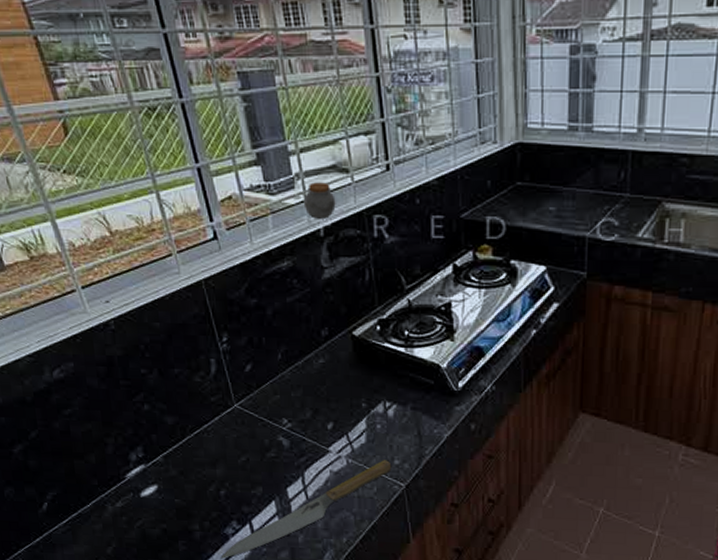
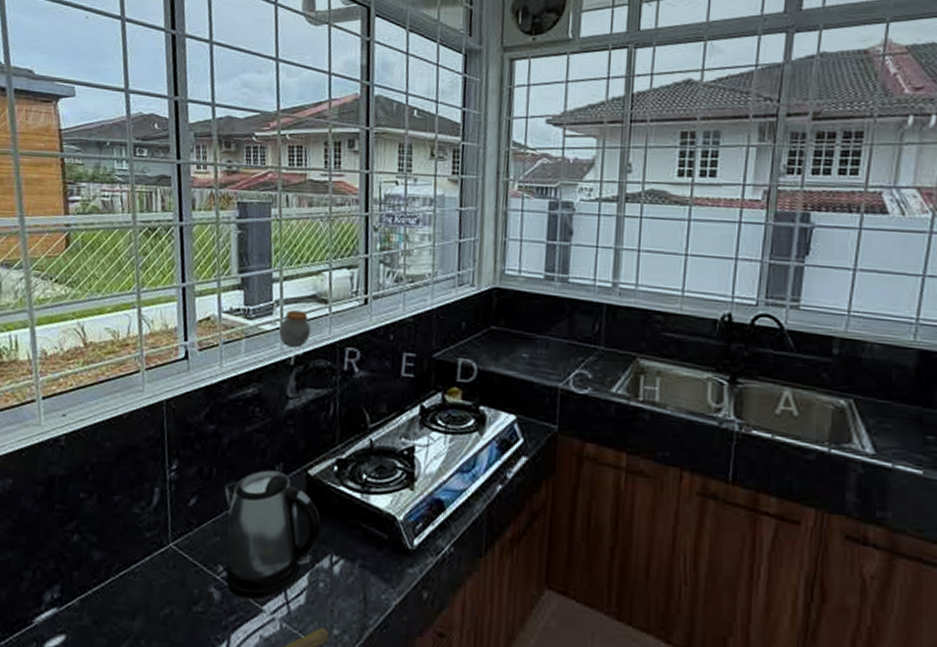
kettle: none [276,334,371,443] -> present [224,470,321,600]

